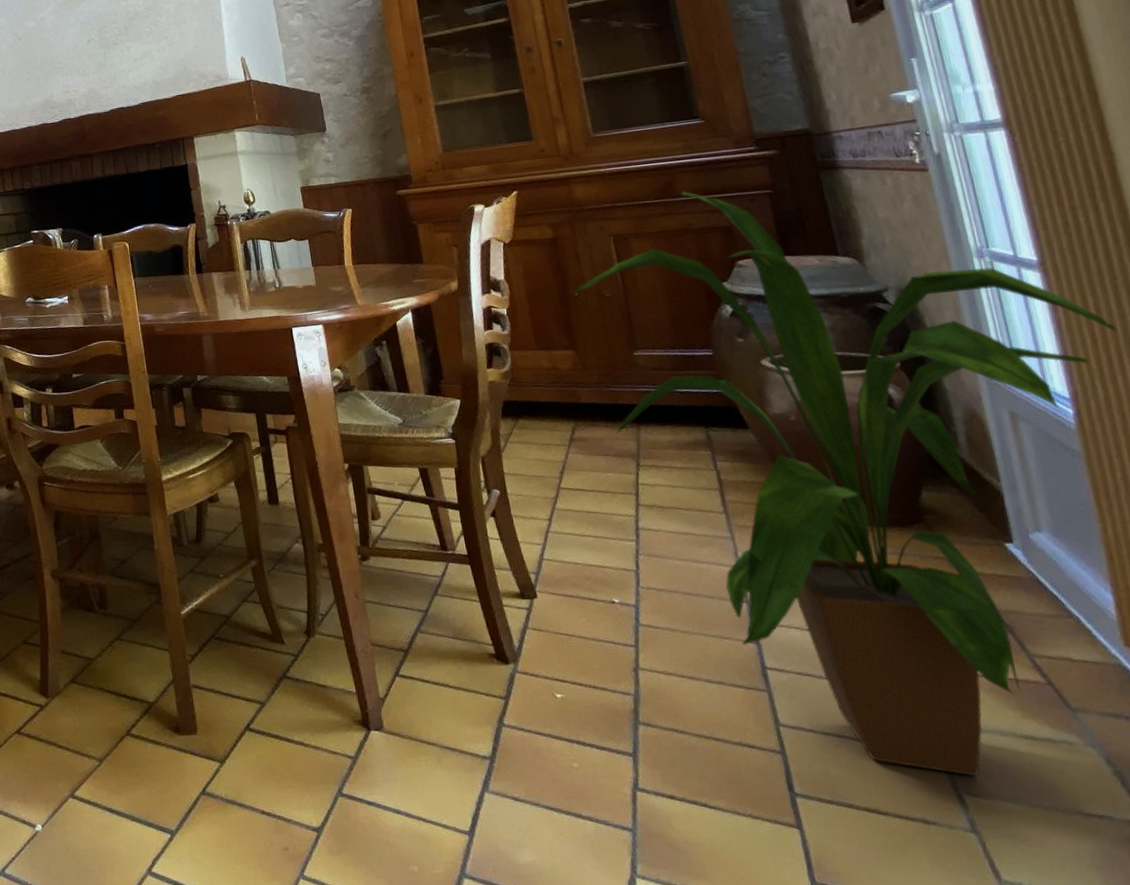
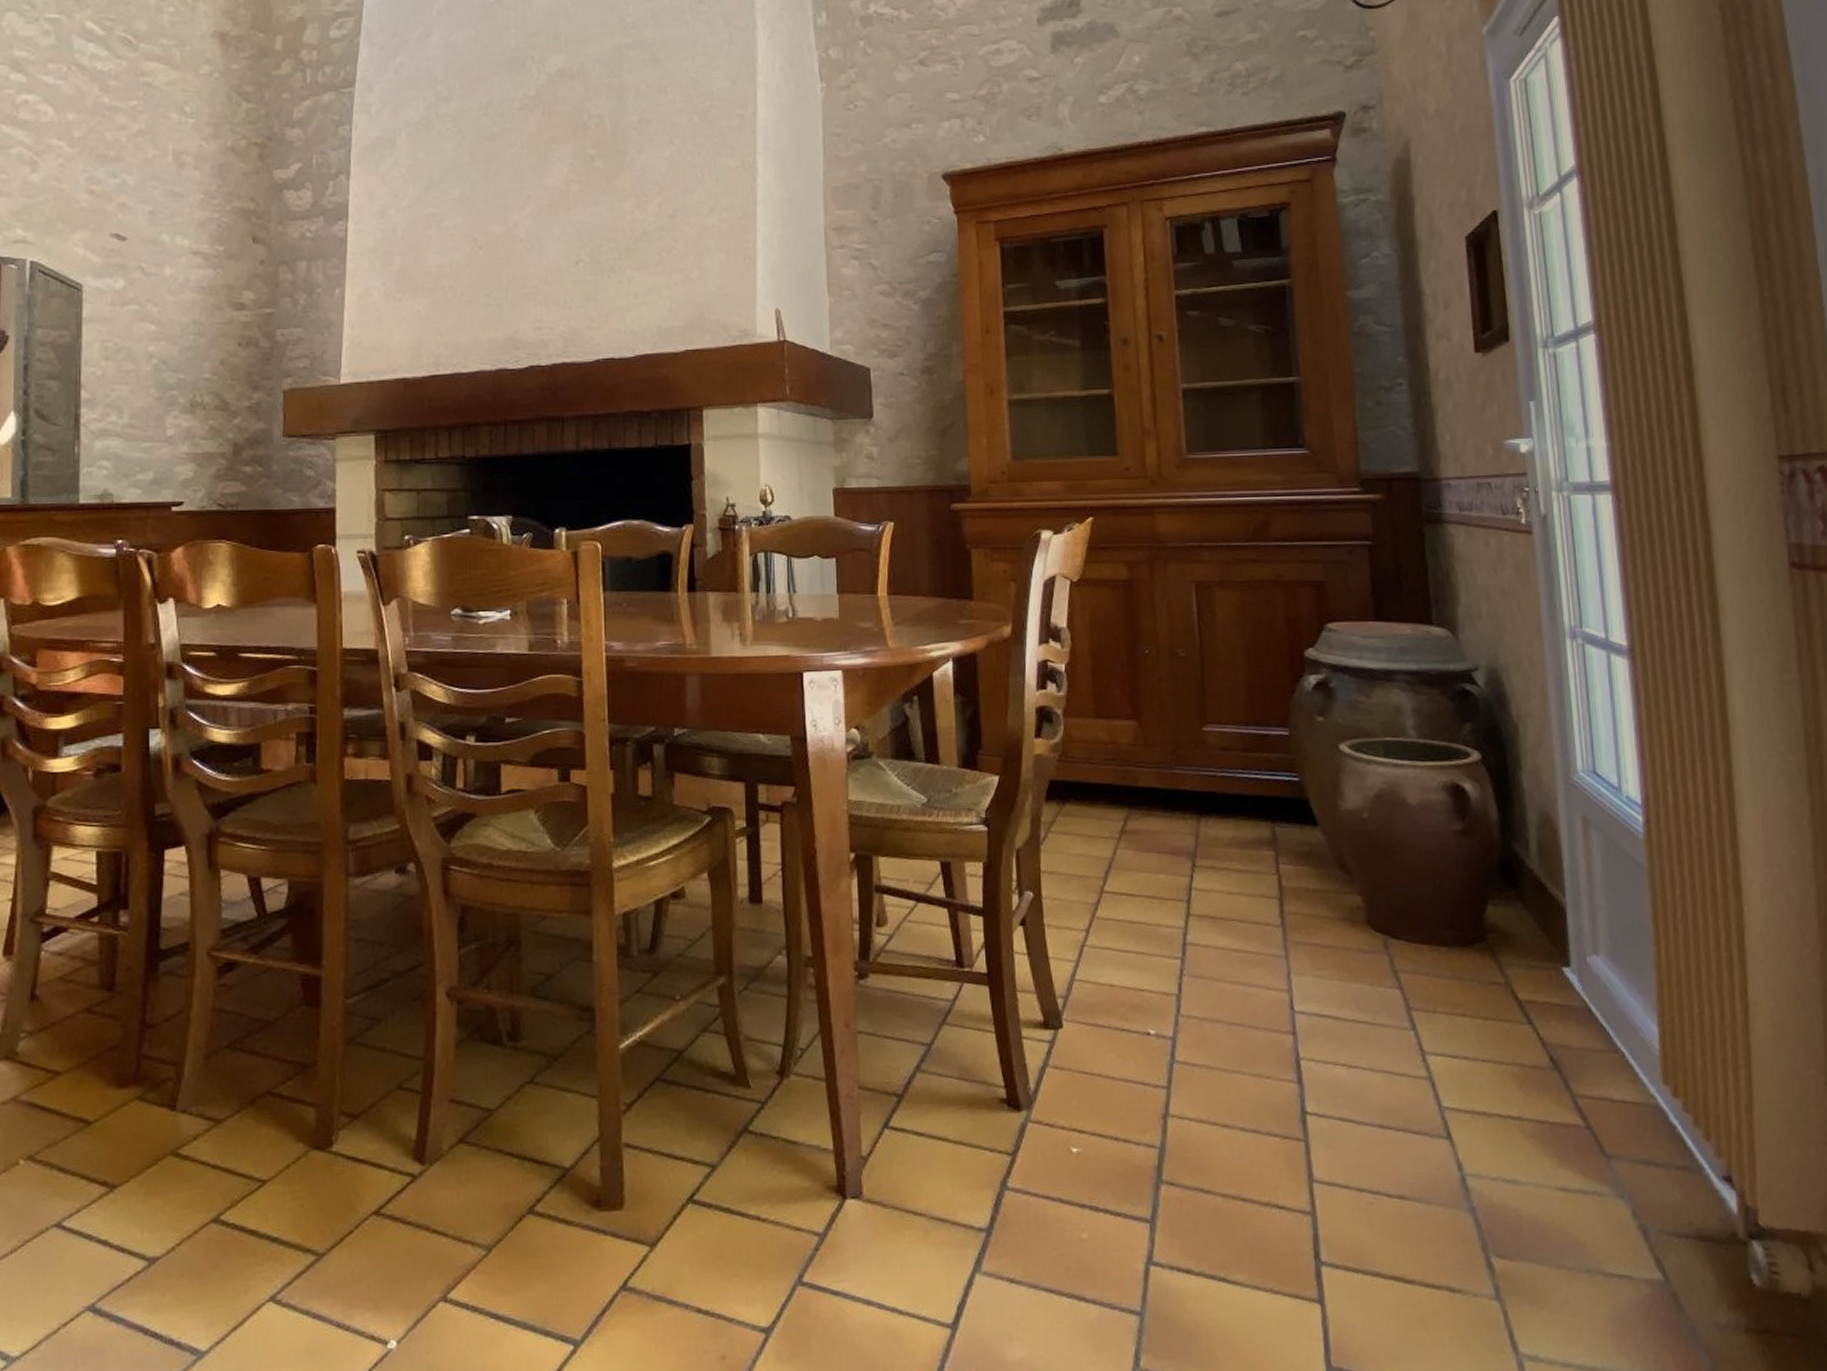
house plant: present [574,191,1120,777] -> none [1145,535,1696,1235]

